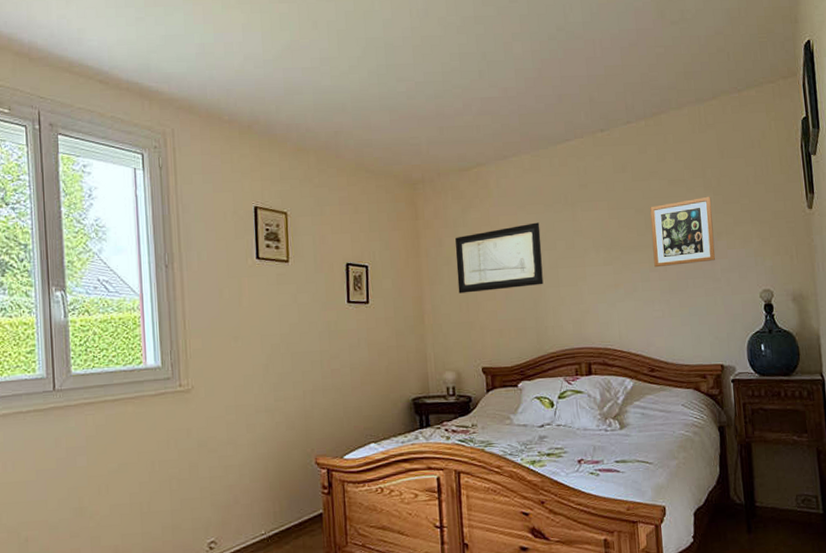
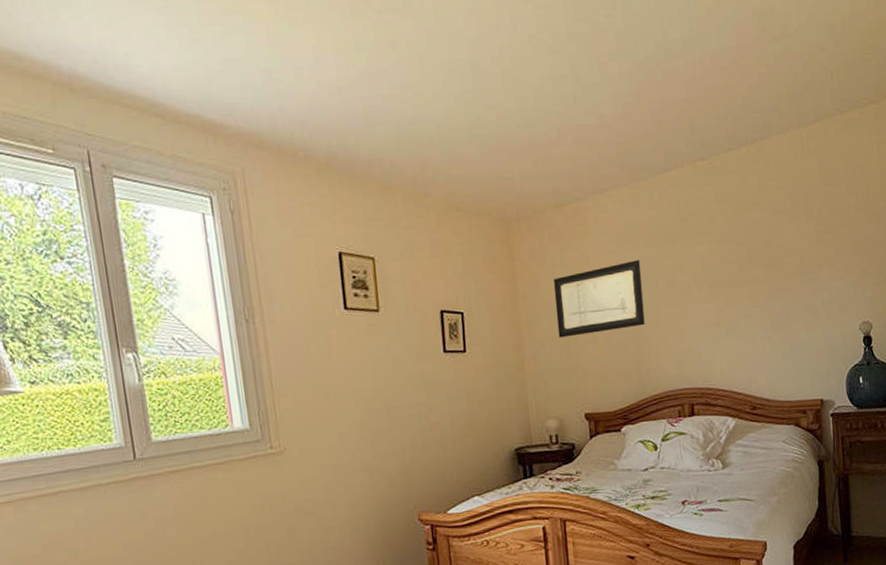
picture frame: present [650,196,716,268] -> none [752,226,817,303]

